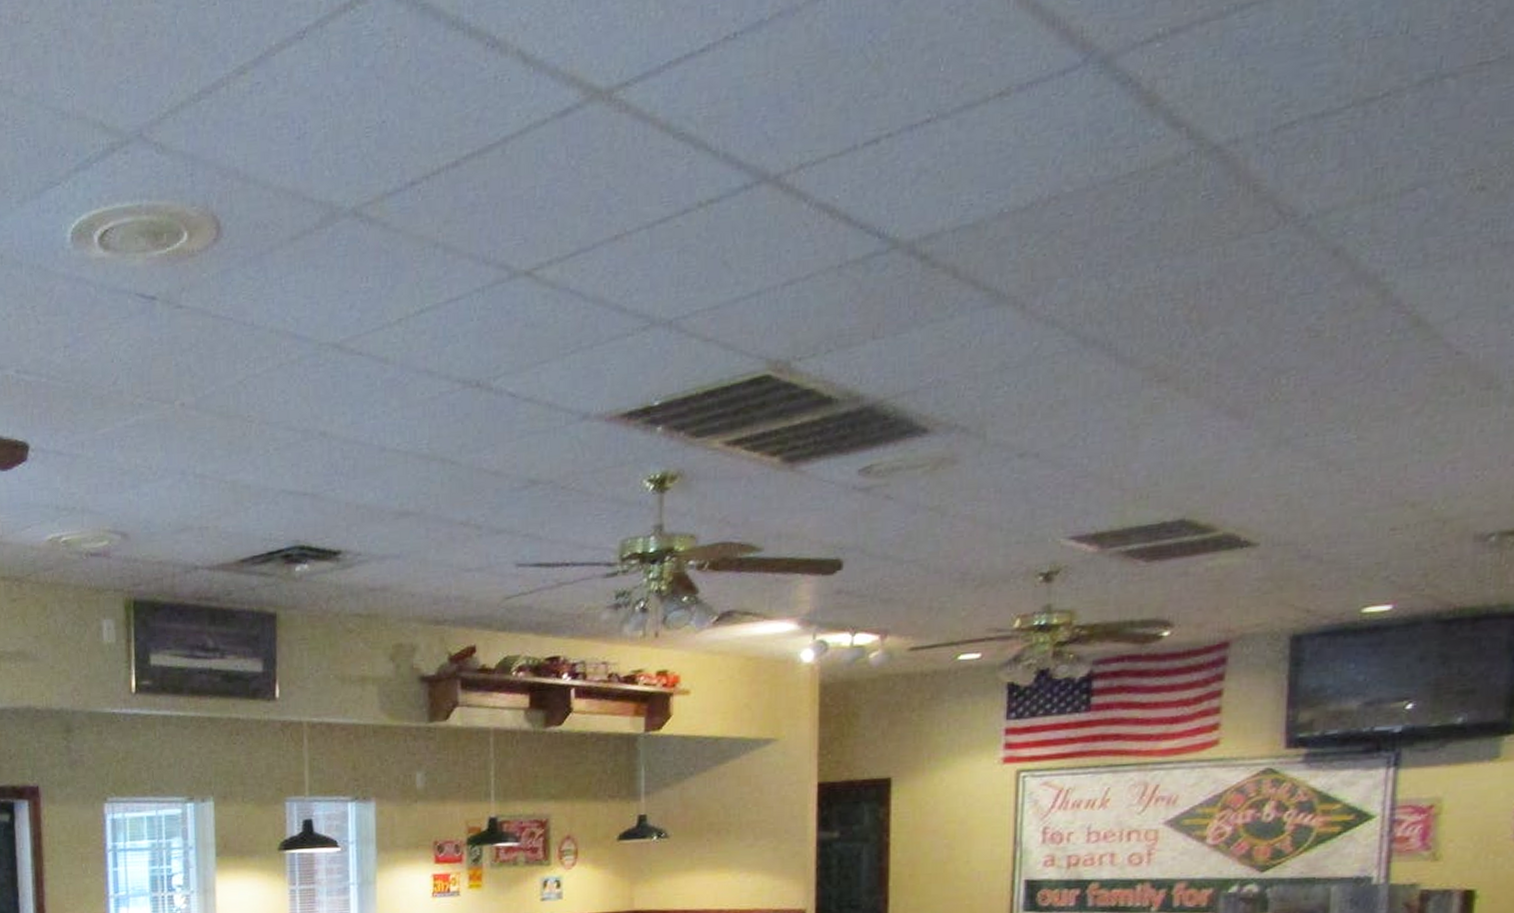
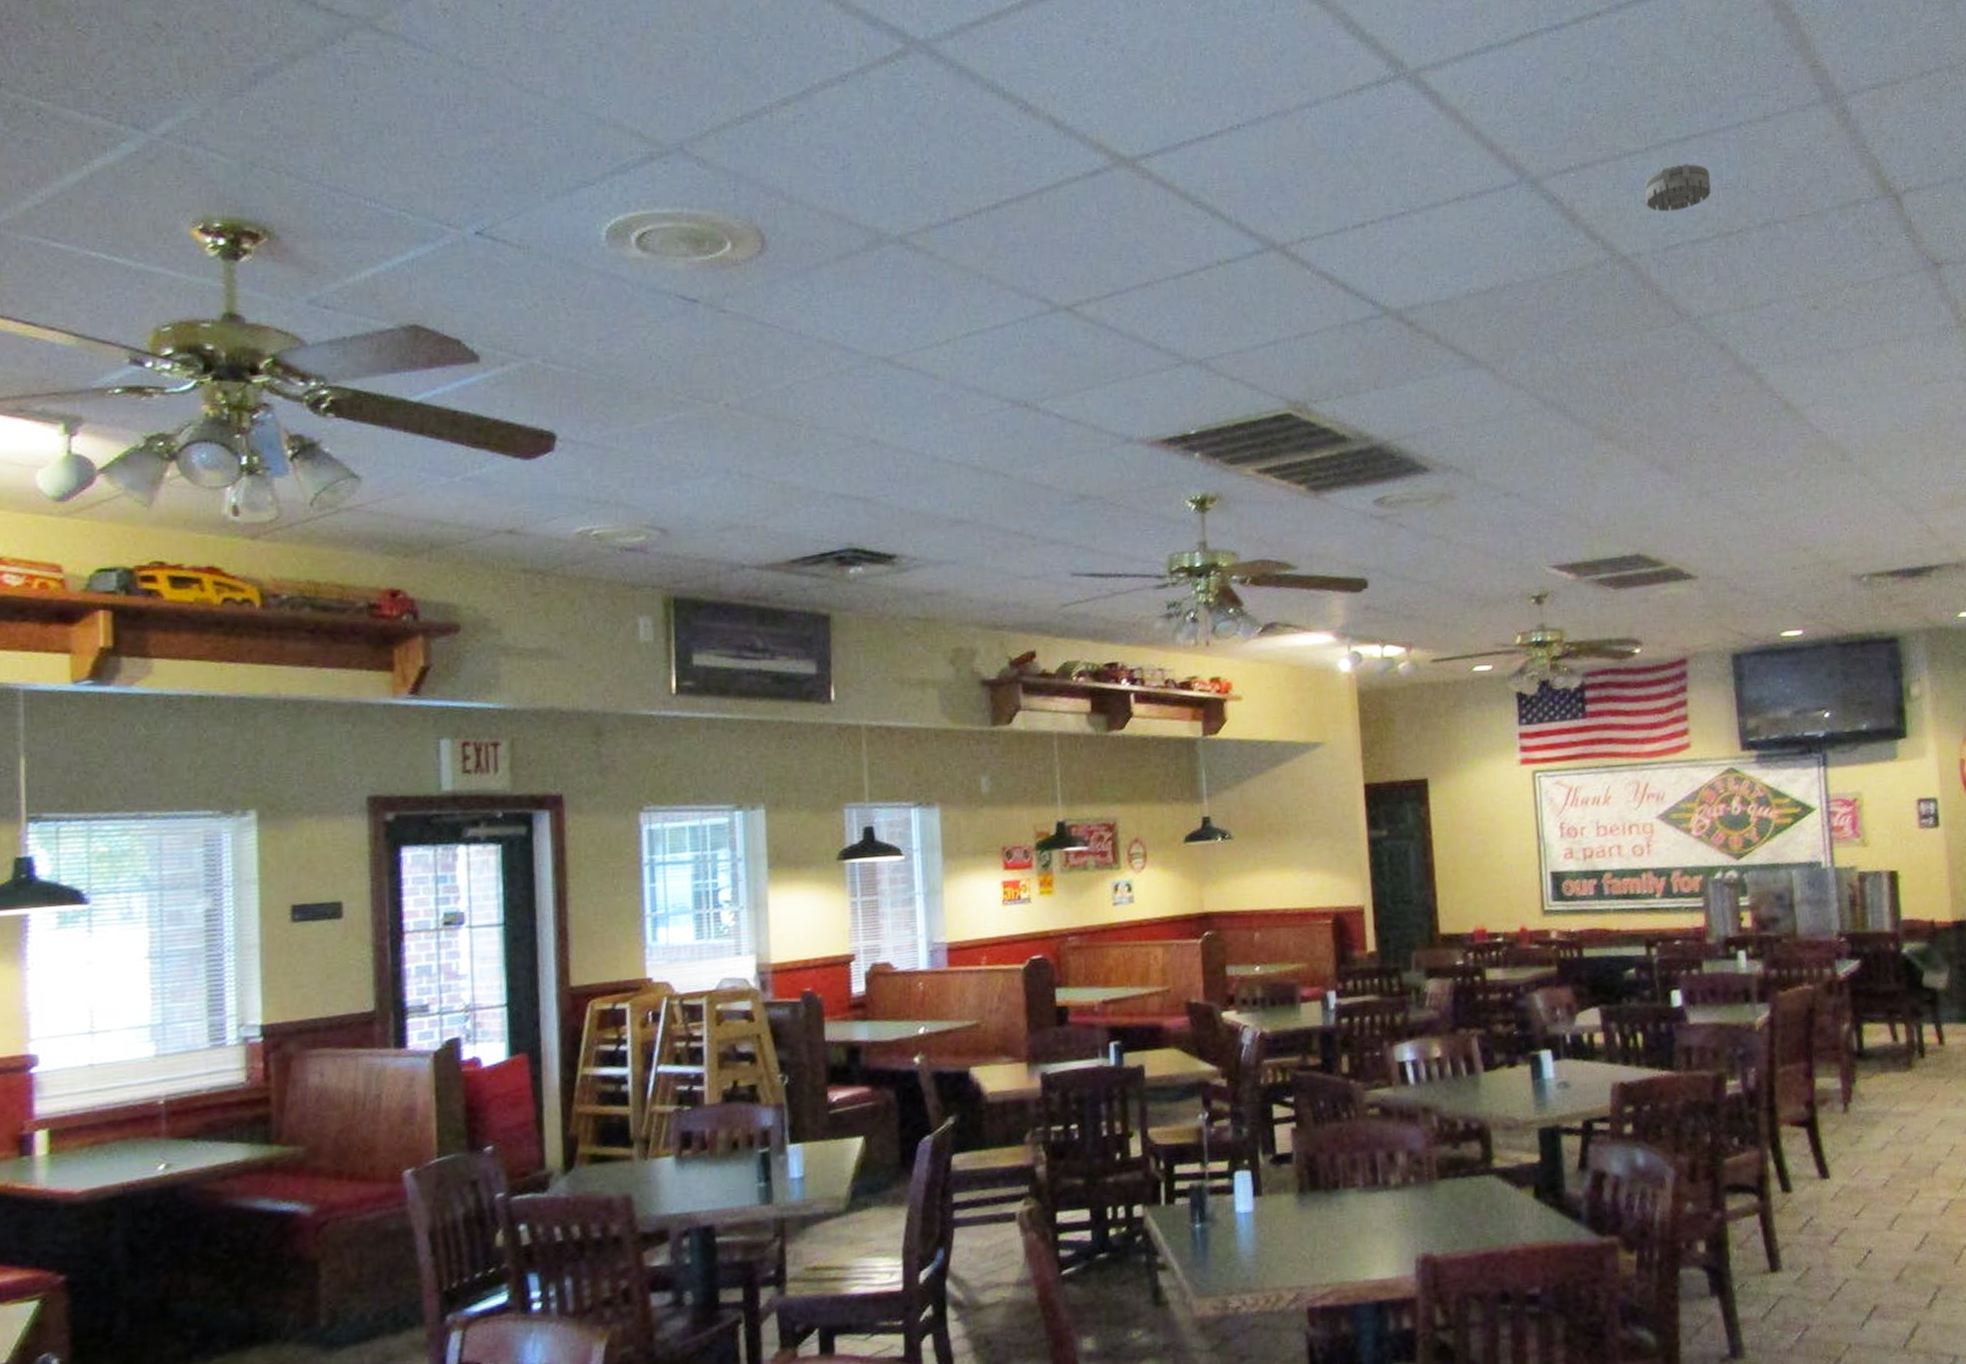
smoke detector: none [1256,10,1354,81] -> present [1644,164,1711,212]

